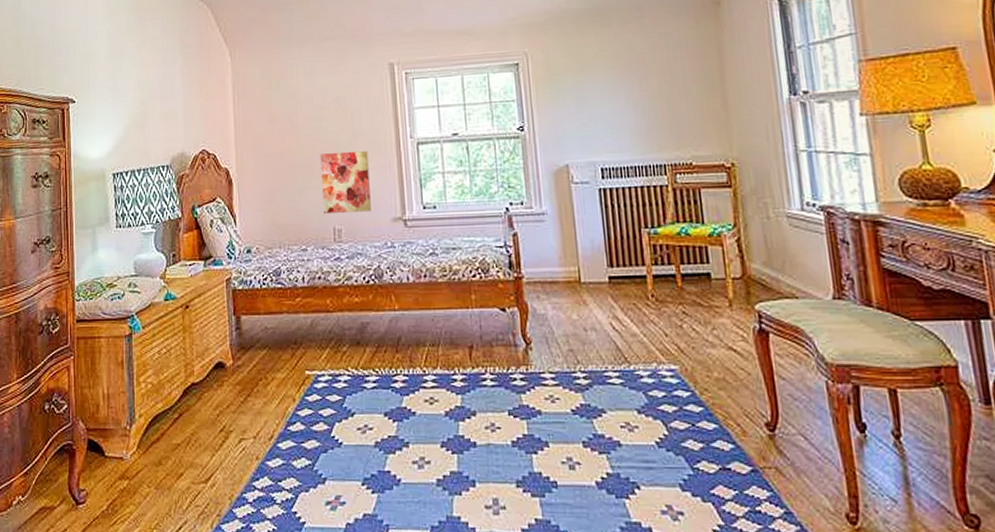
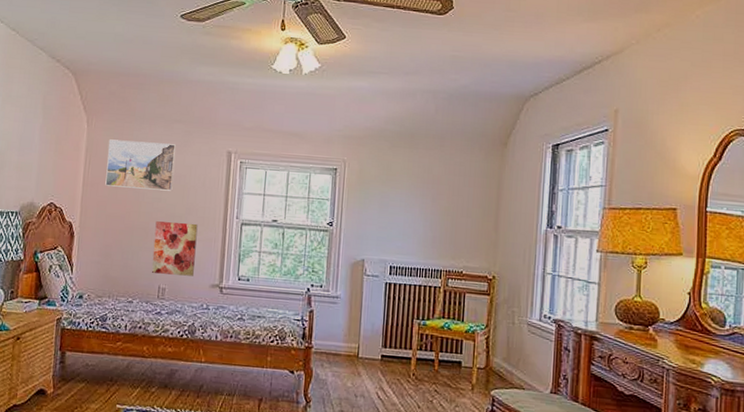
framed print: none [255,64,334,122] -> present [105,139,177,191]

